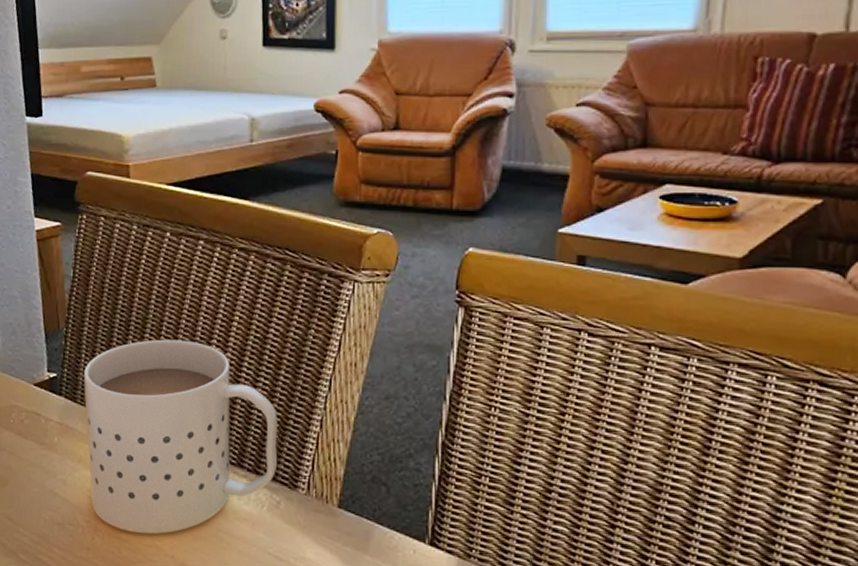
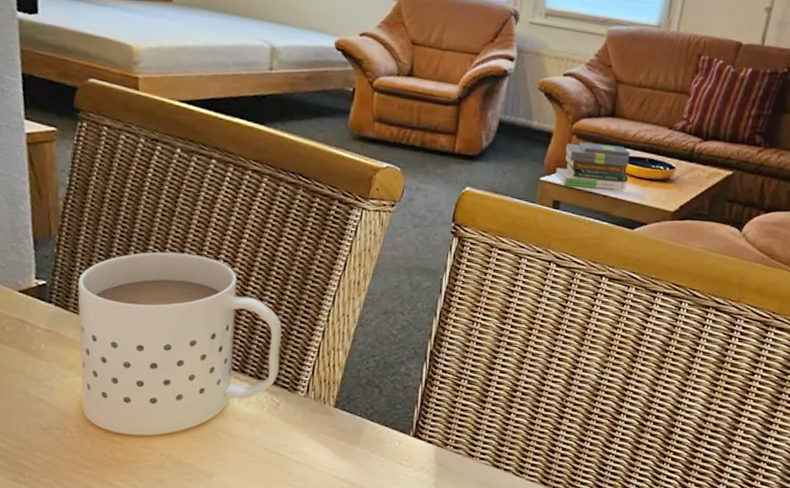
books: none [577,182,674,237] -> present [555,142,631,190]

